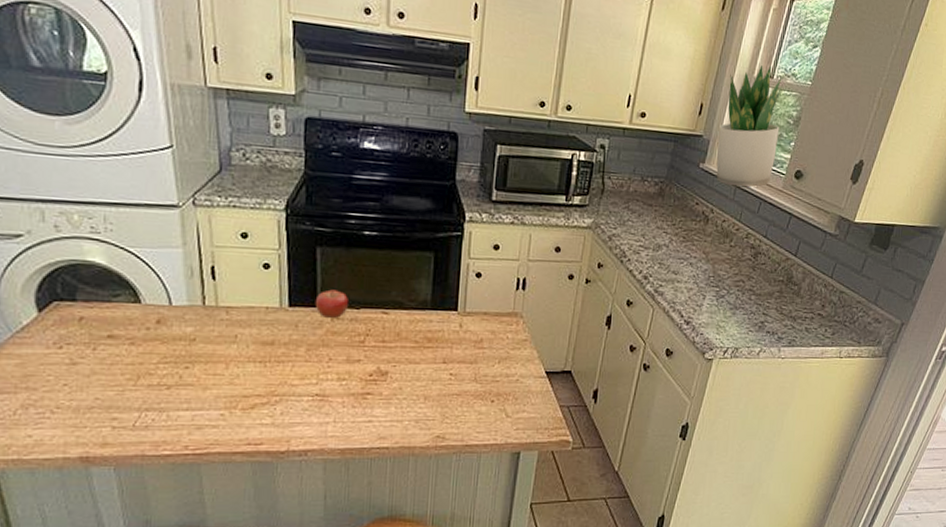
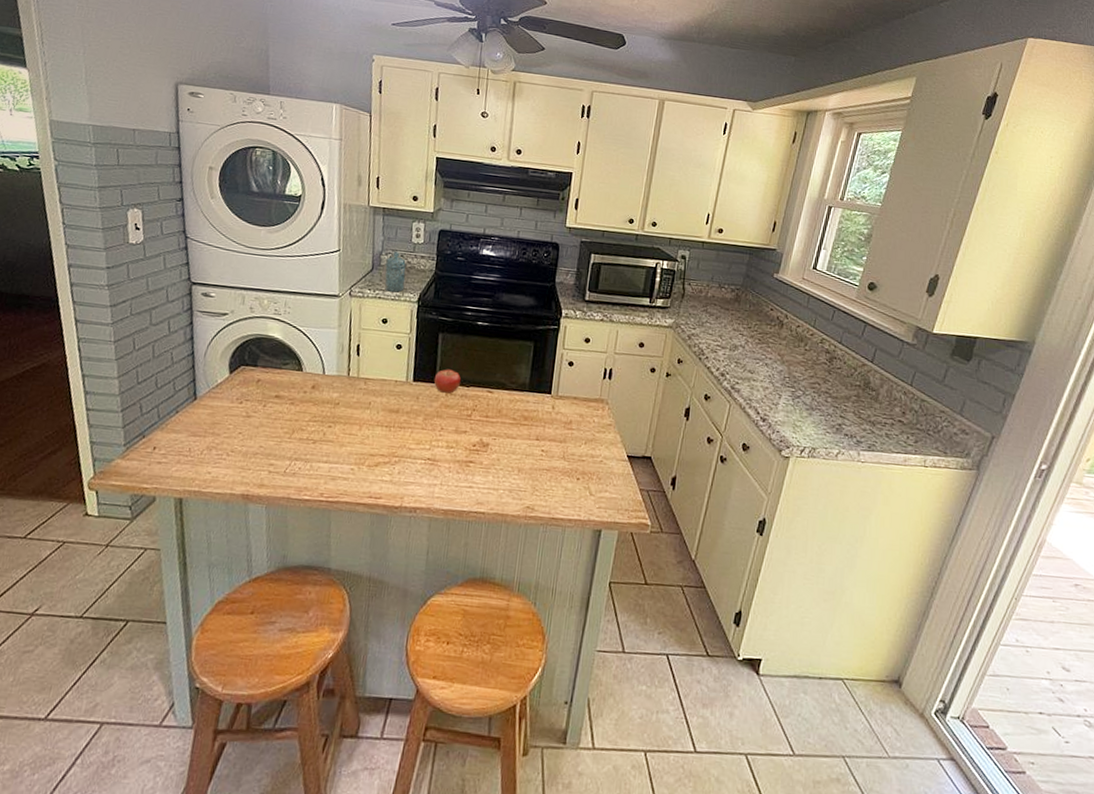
canister: none [236,146,267,199] -> present [384,251,407,293]
planter: present [716,65,783,188] -> none [789,189,853,297]

